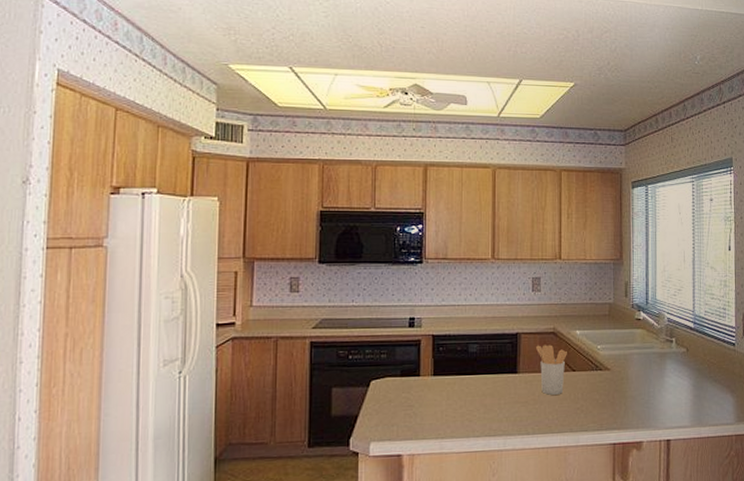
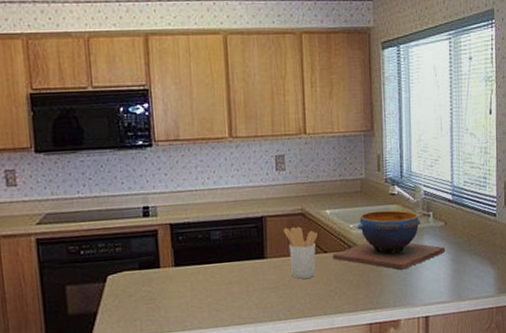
decorative bowl: none [581,334,687,392] -> present [333,210,446,270]

